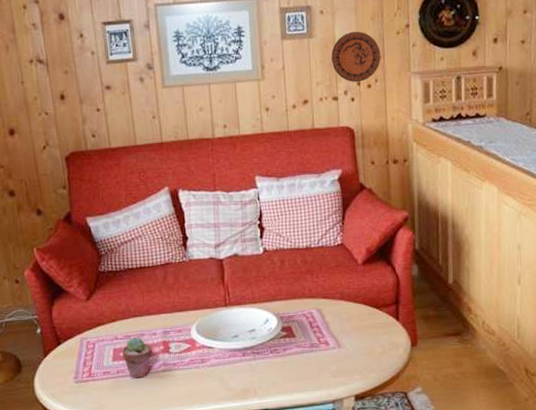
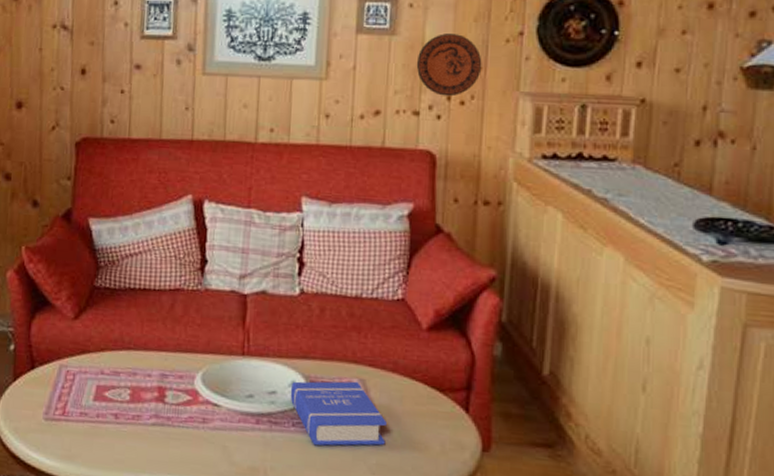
potted succulent: present [121,336,153,379] -> none [105,374,145,429]
book: none [265,311,341,365] -> present [290,381,387,446]

